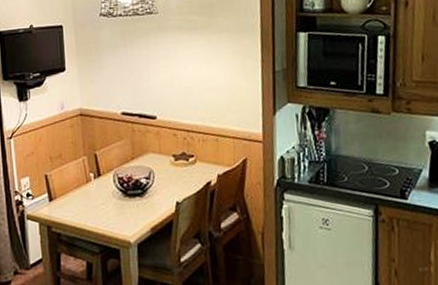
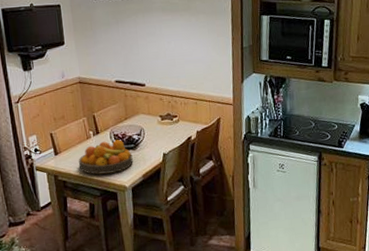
fruit bowl: none [75,184,140,226] -> present [78,140,133,175]

